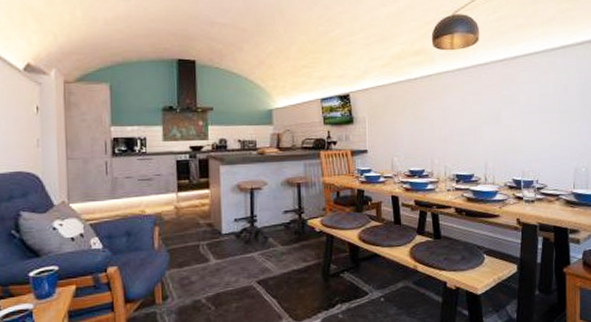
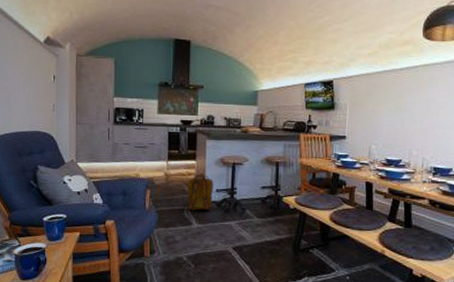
backpack: none [201,203,231,245] -> present [186,174,213,211]

